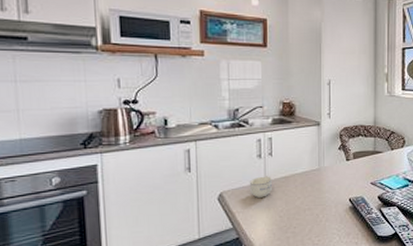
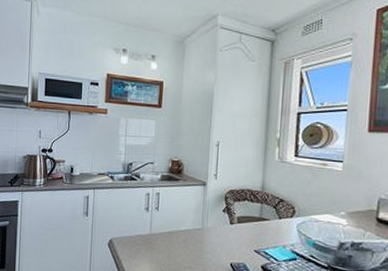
cup: present [249,176,272,198] -> none [136,228,156,249]

